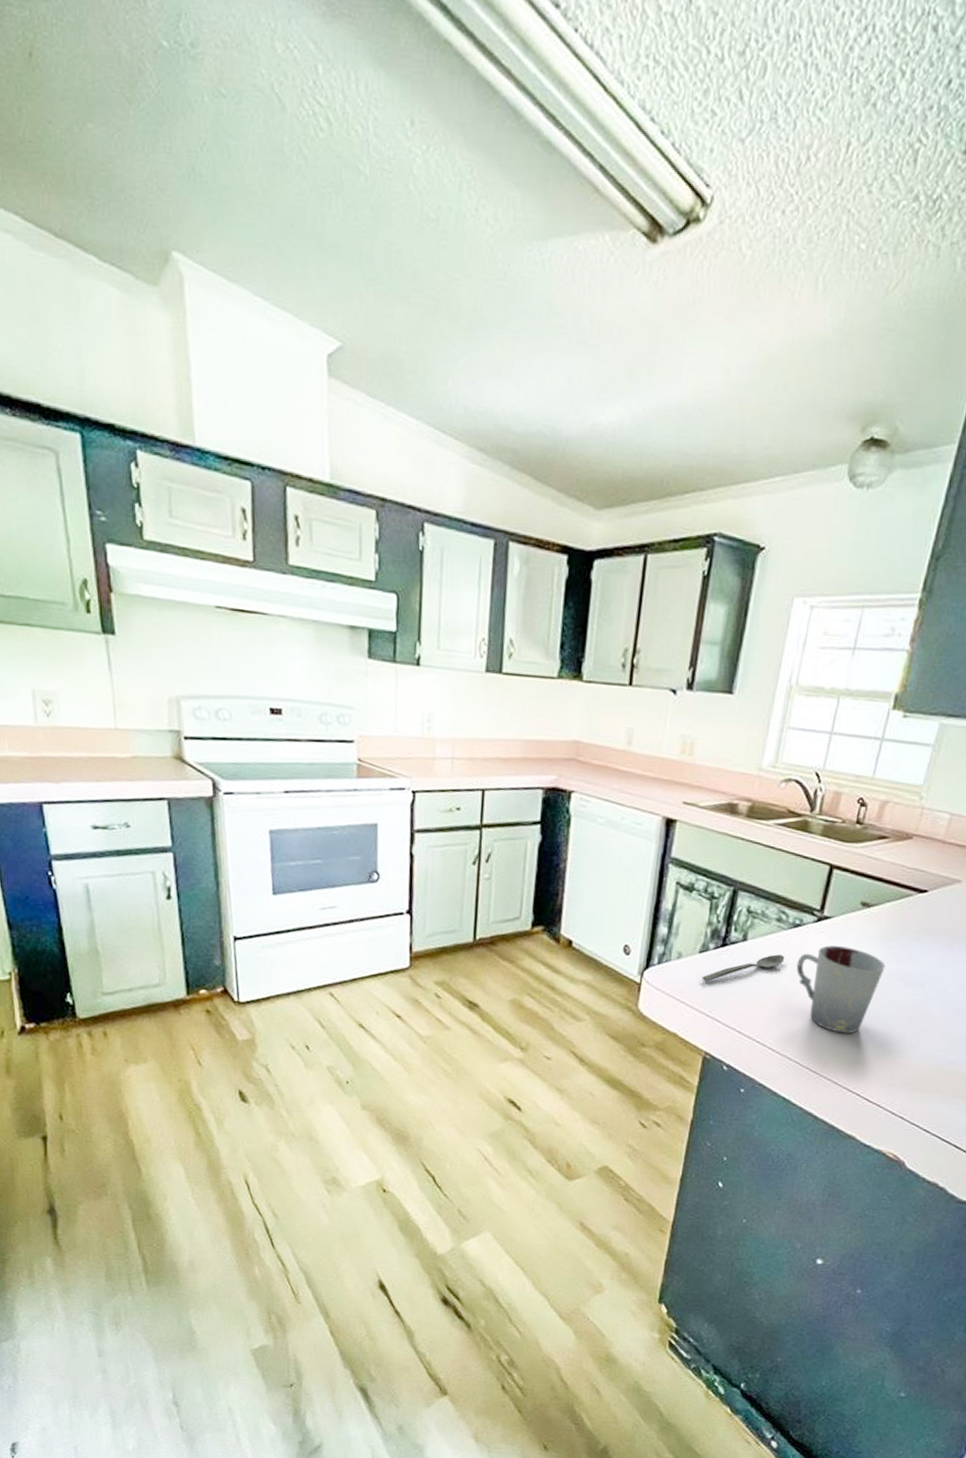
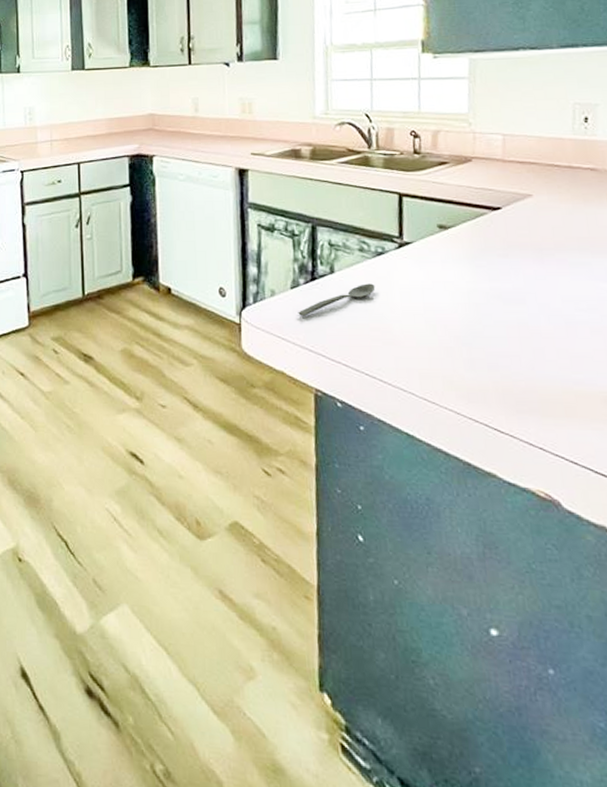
cup: present [796,945,886,1034] -> none [388,270,479,359]

